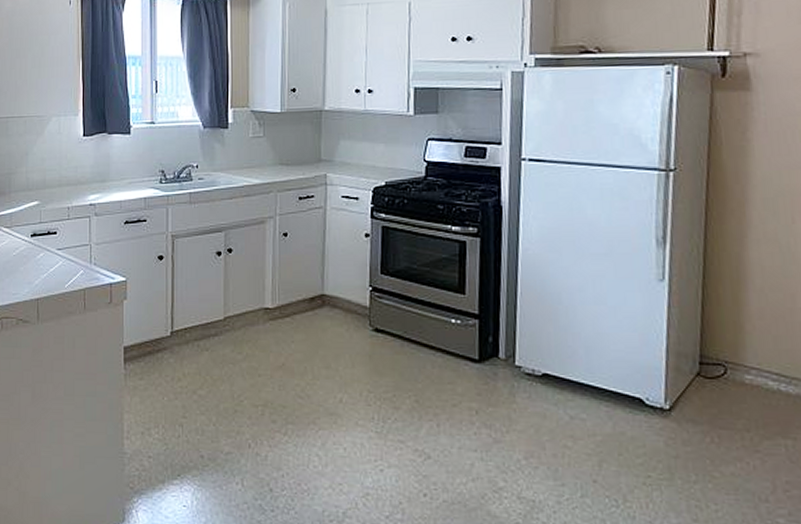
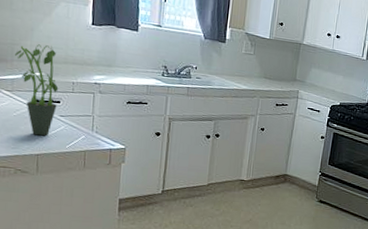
potted plant: none [12,169,55,276] -> present [15,44,59,136]

